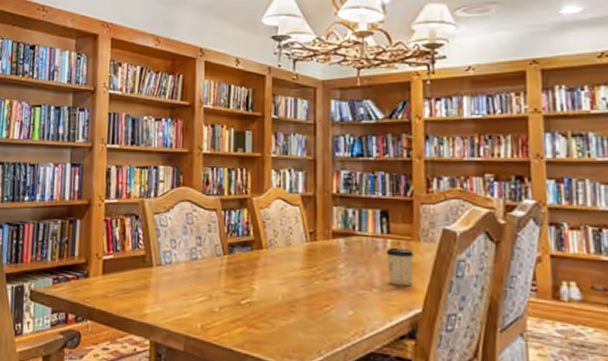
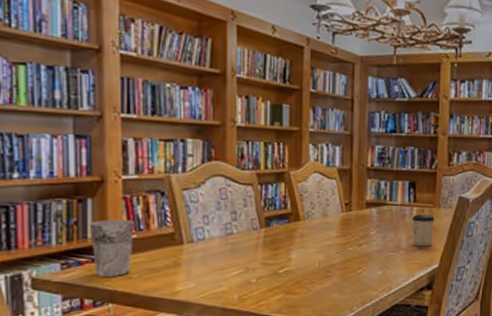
cup: none [76,239,113,295] -> present [89,219,135,278]

